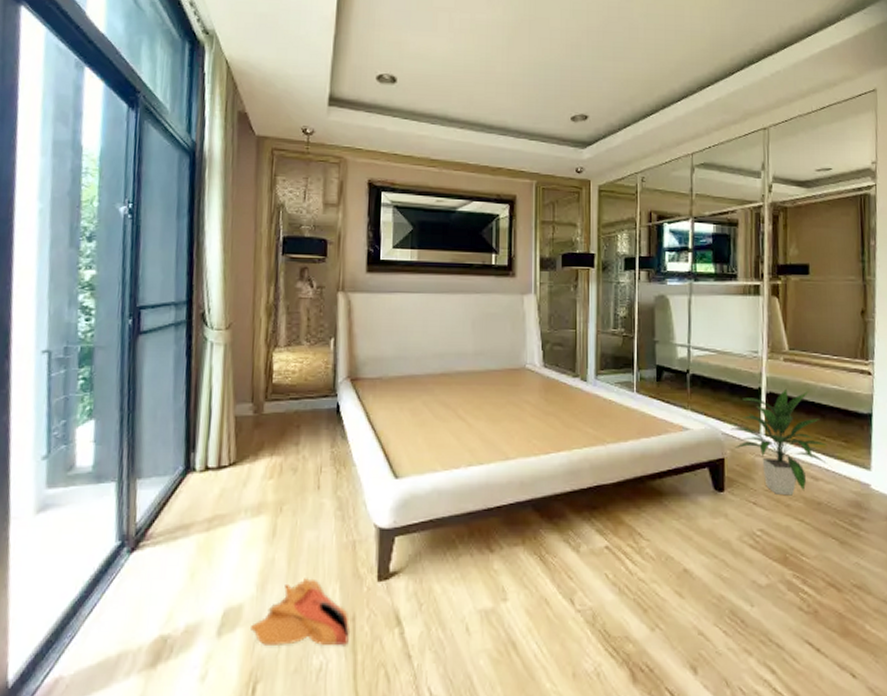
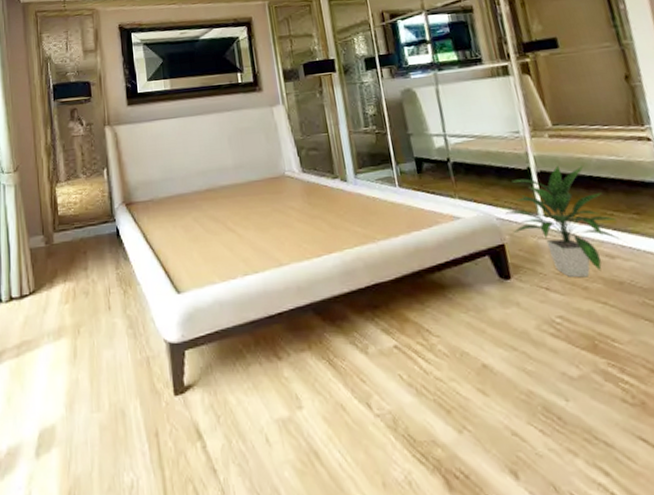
shoe: present [251,578,351,646] -> none [64,396,156,464]

